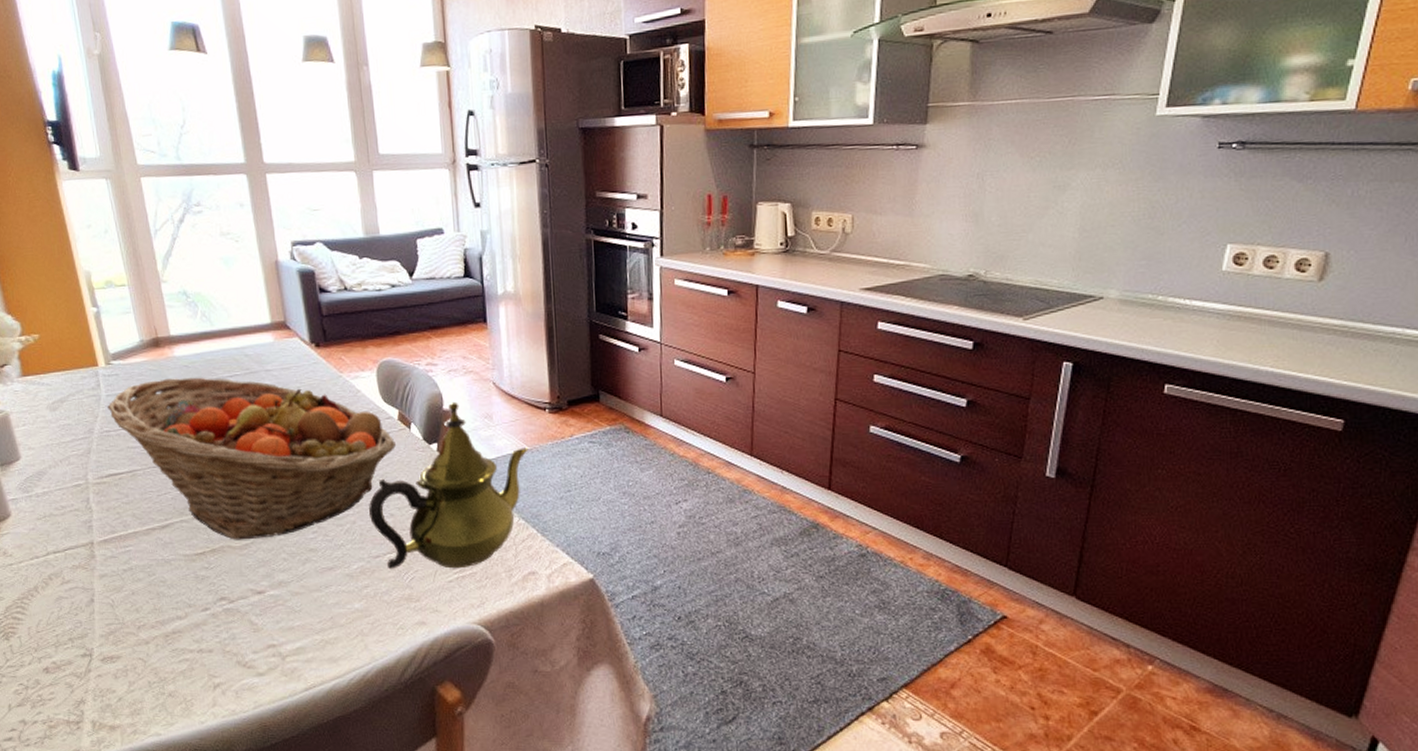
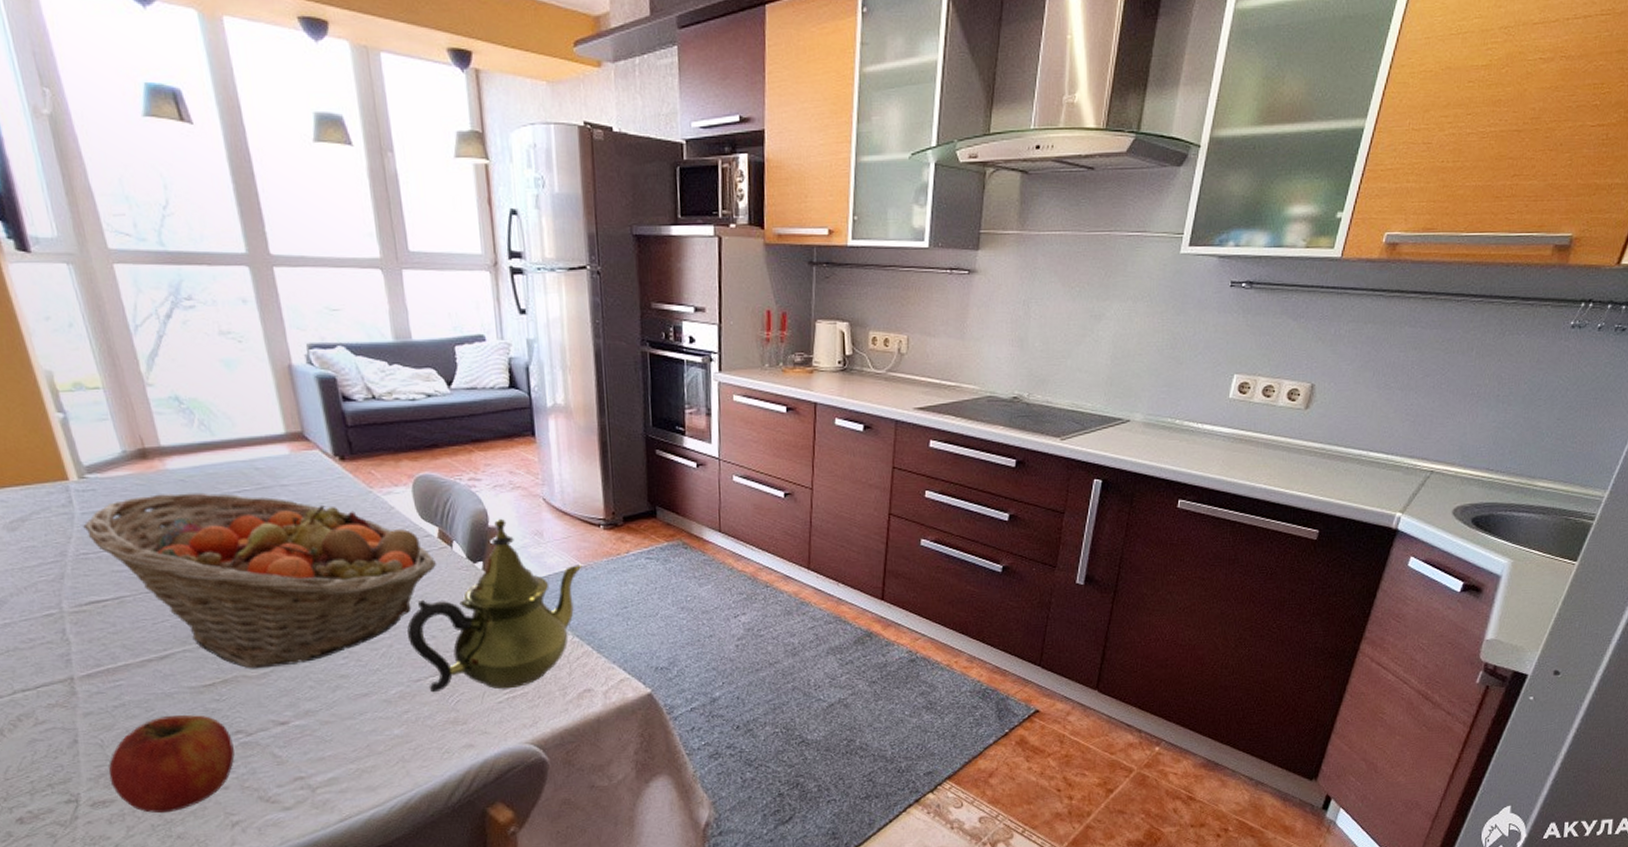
apple: none [116,581,219,672] -> present [108,715,235,814]

